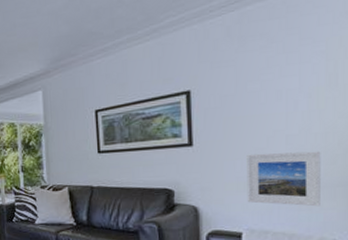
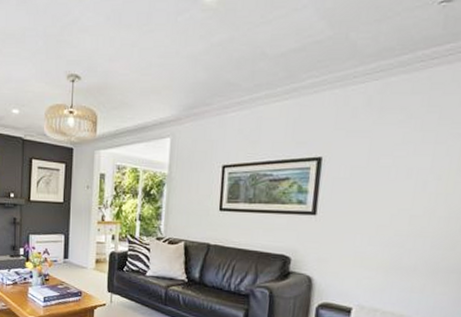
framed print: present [246,151,321,207] -> none [361,230,442,291]

